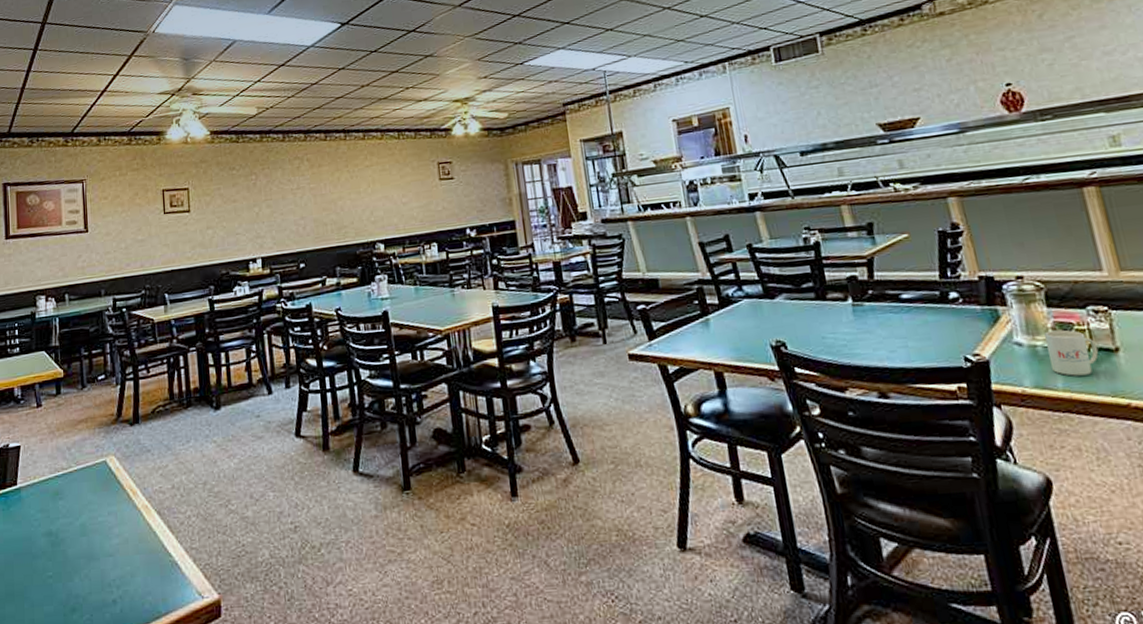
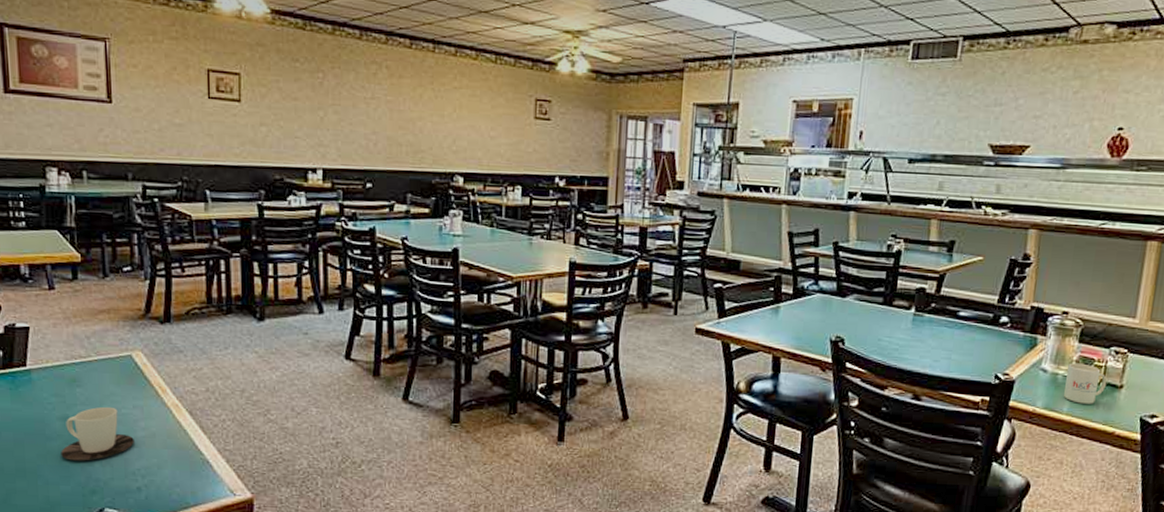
cup: none [45,516,110,578] -> present [61,406,134,461]

